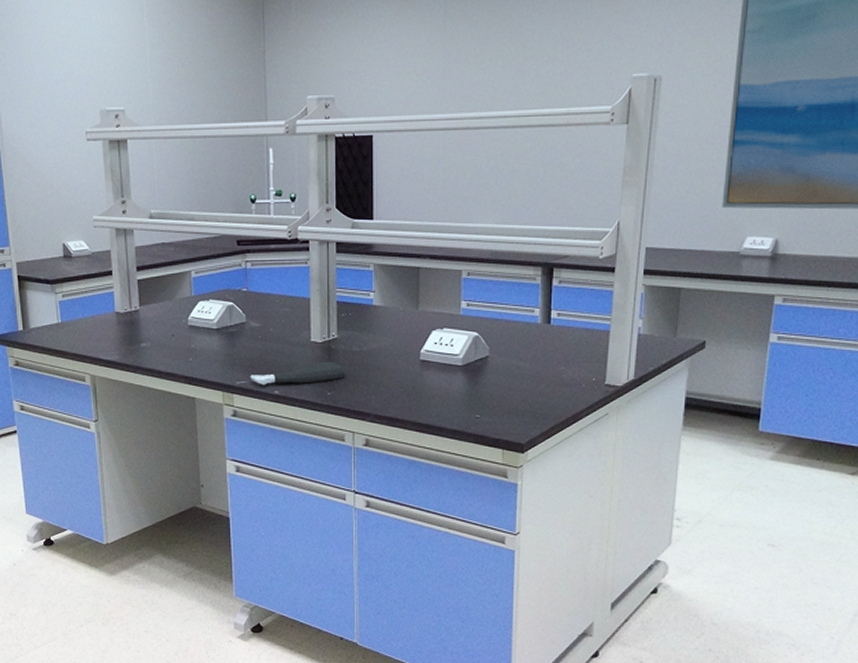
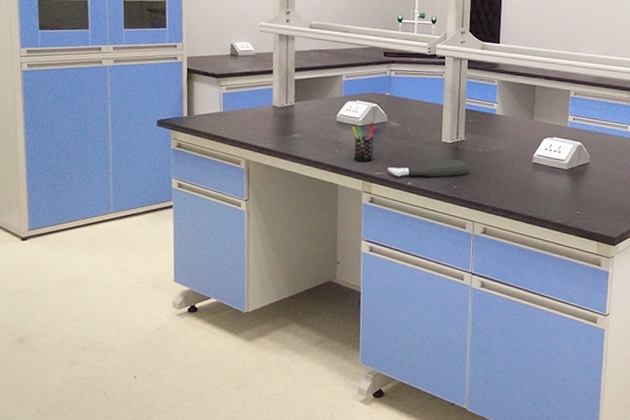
pen holder: none [206,323,238,370] -> present [352,121,380,162]

